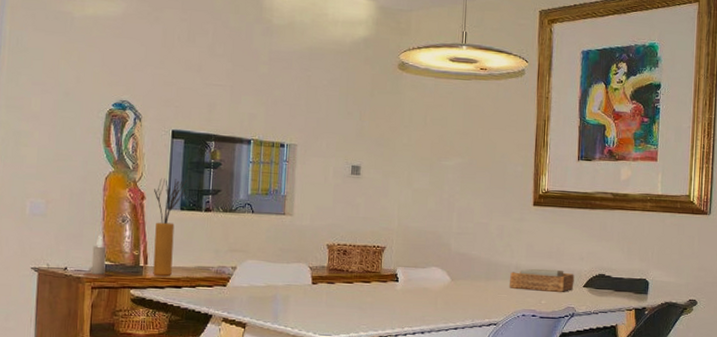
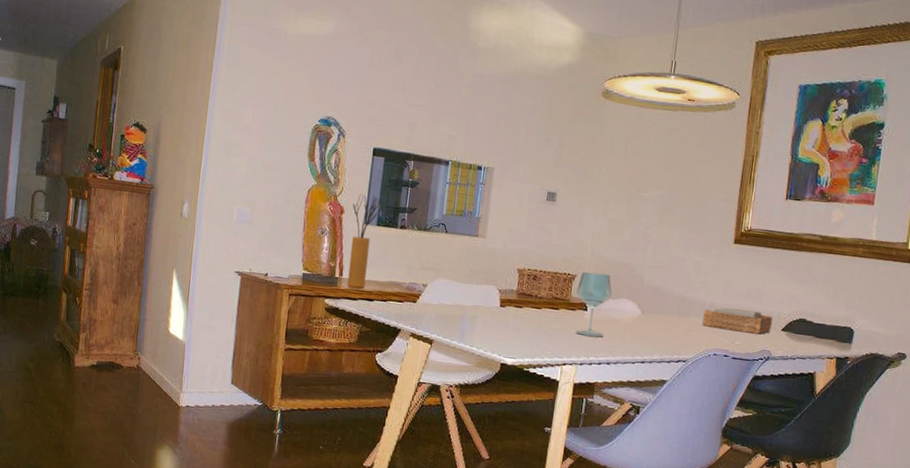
candle: present [83,235,112,278] -> none [282,245,309,286]
wine glass: none [386,243,421,307] -> present [576,272,612,338]

